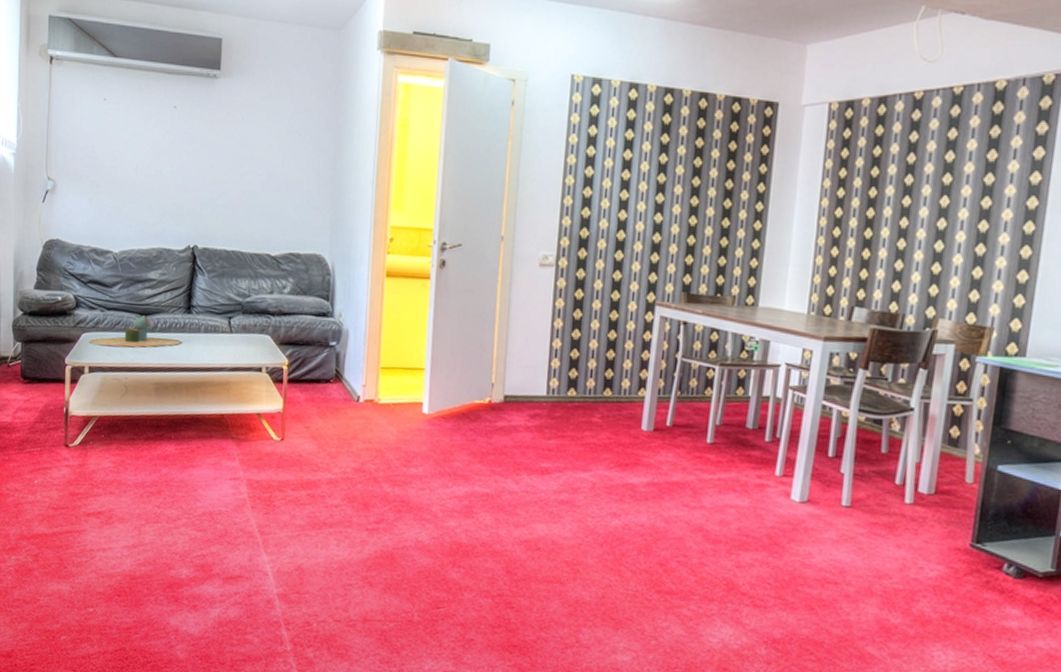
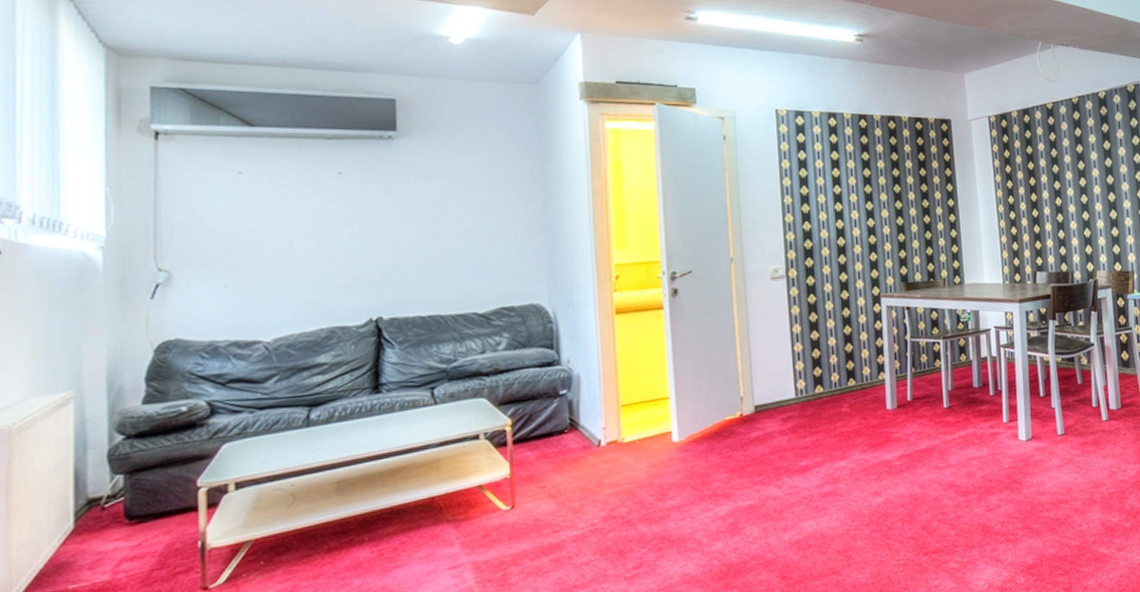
decorative tray: present [89,315,182,348] -> none [233,406,370,455]

